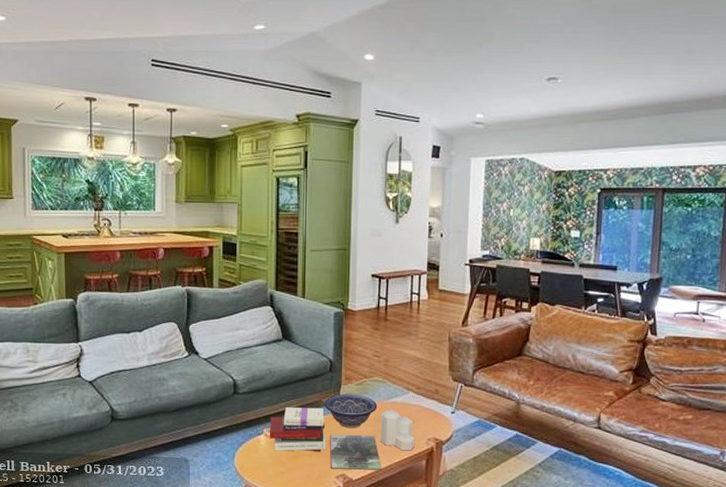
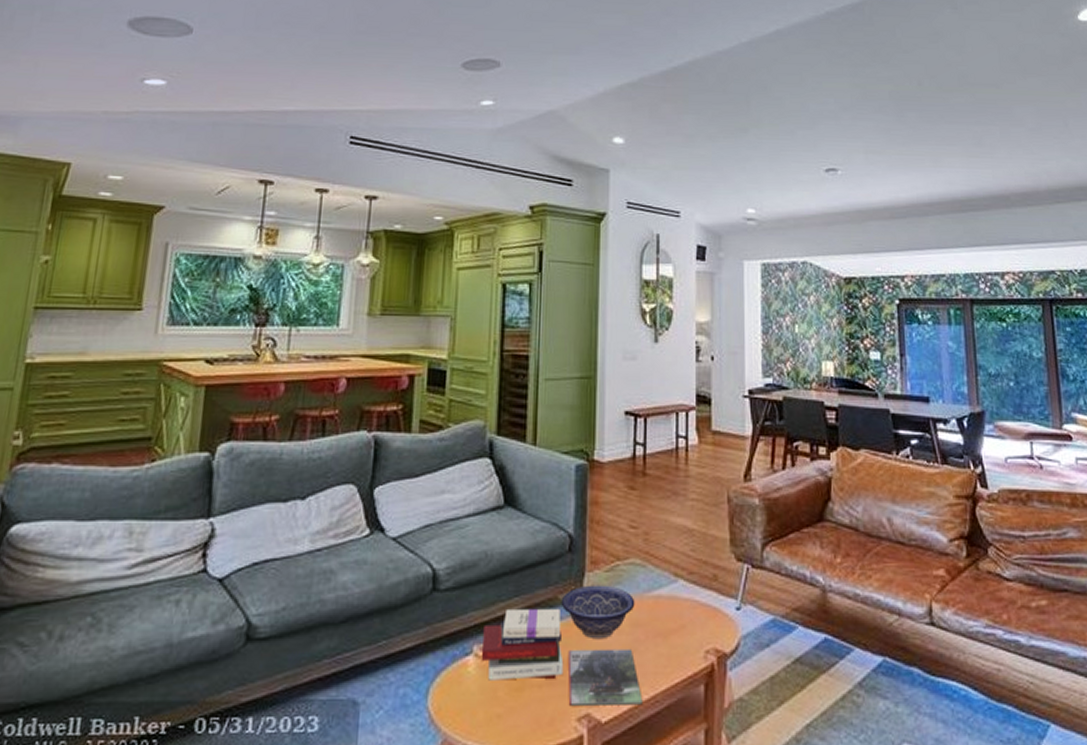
candle: present [380,407,415,451] -> none [640,604,689,672]

